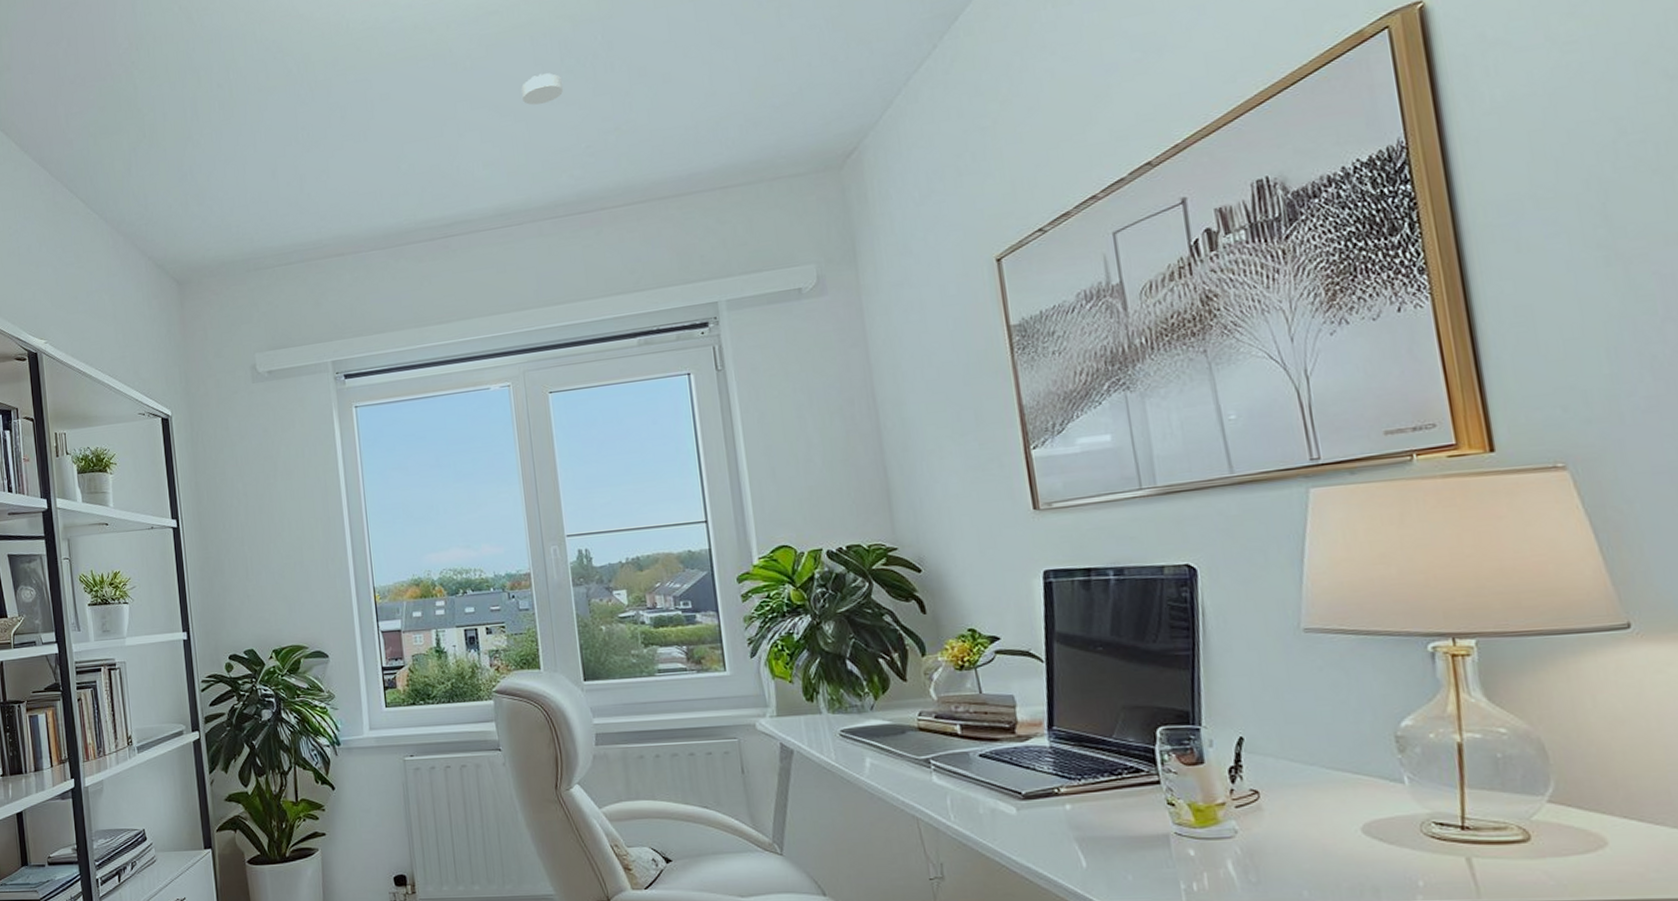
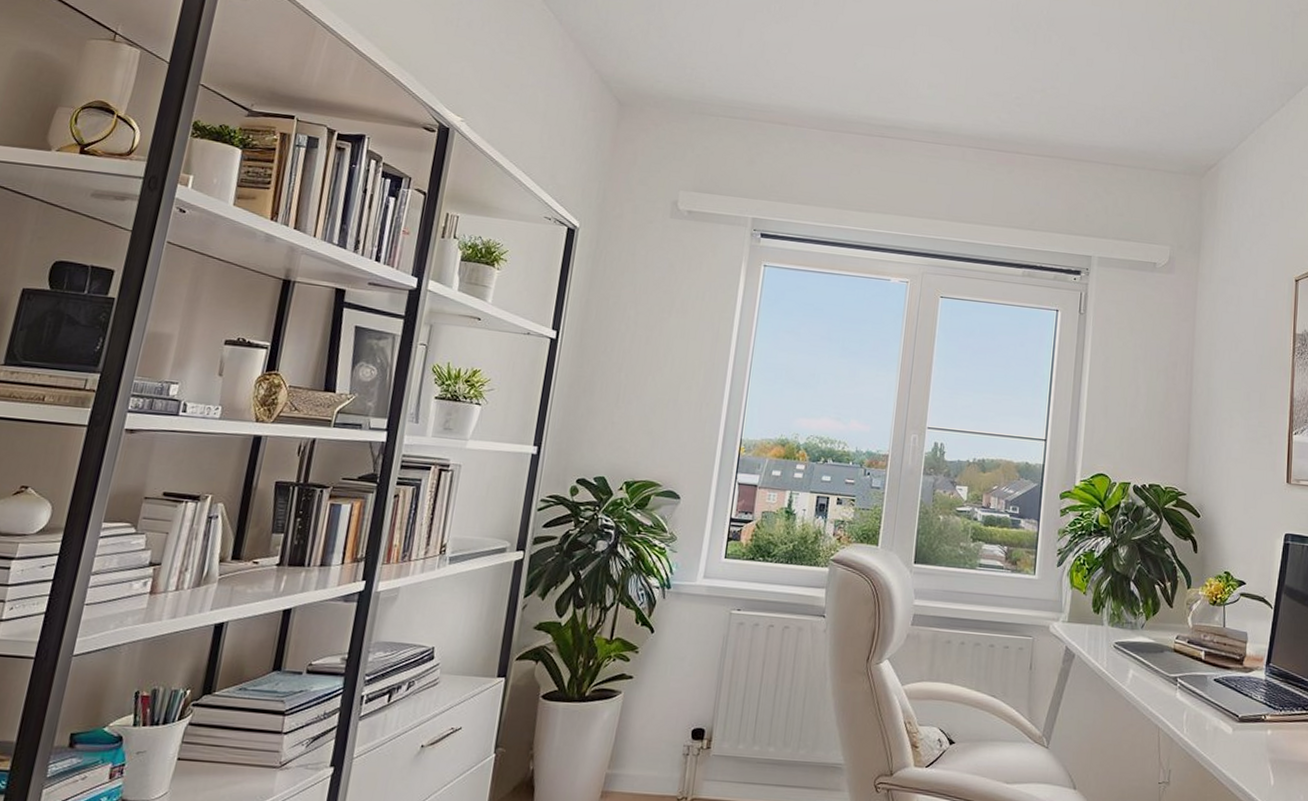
smoke detector: present [521,73,564,105] -> none [973,25,1009,51]

